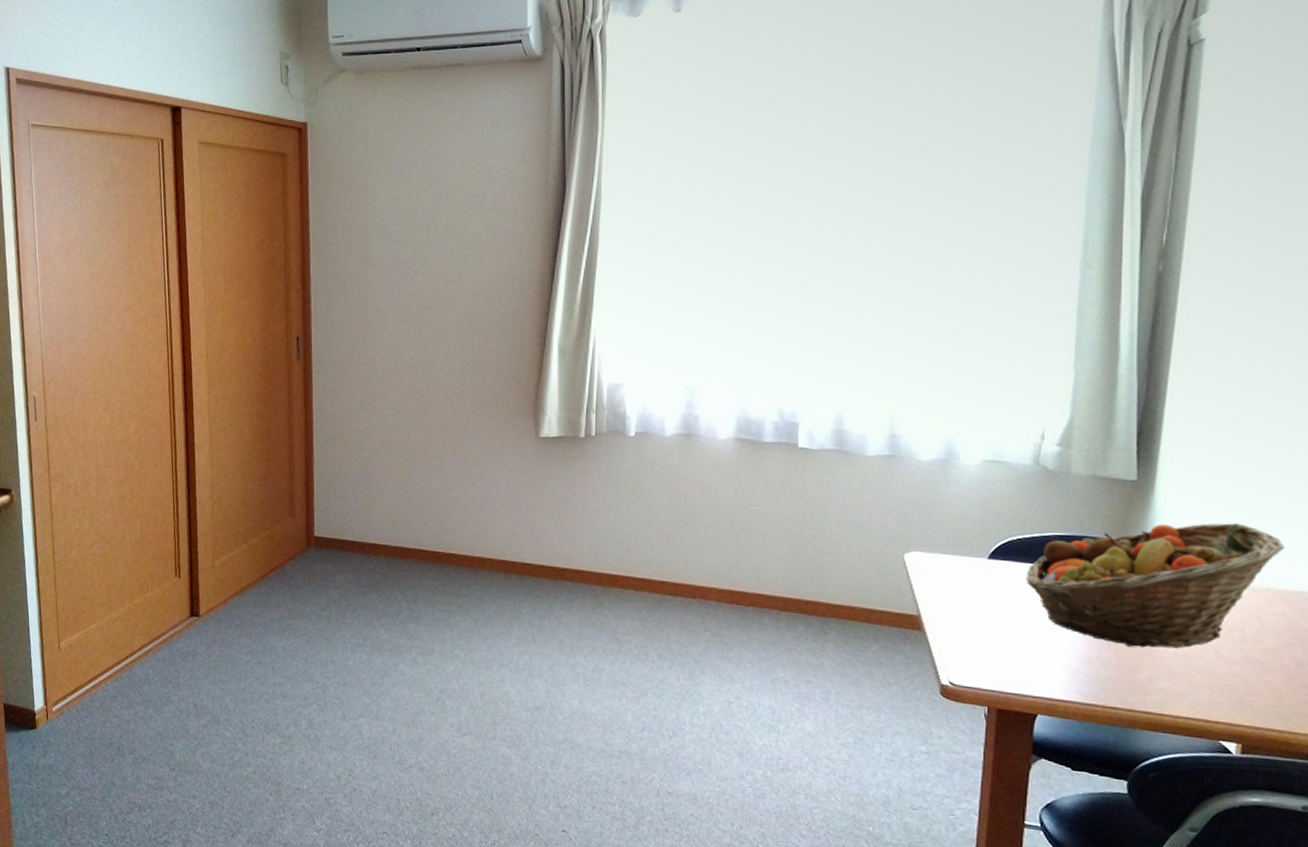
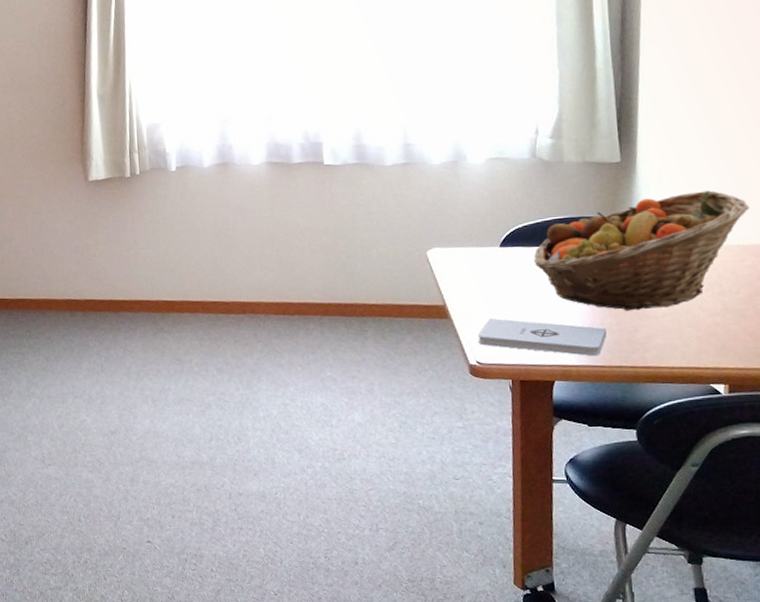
notepad: none [953,637,1103,693] -> present [477,318,607,357]

